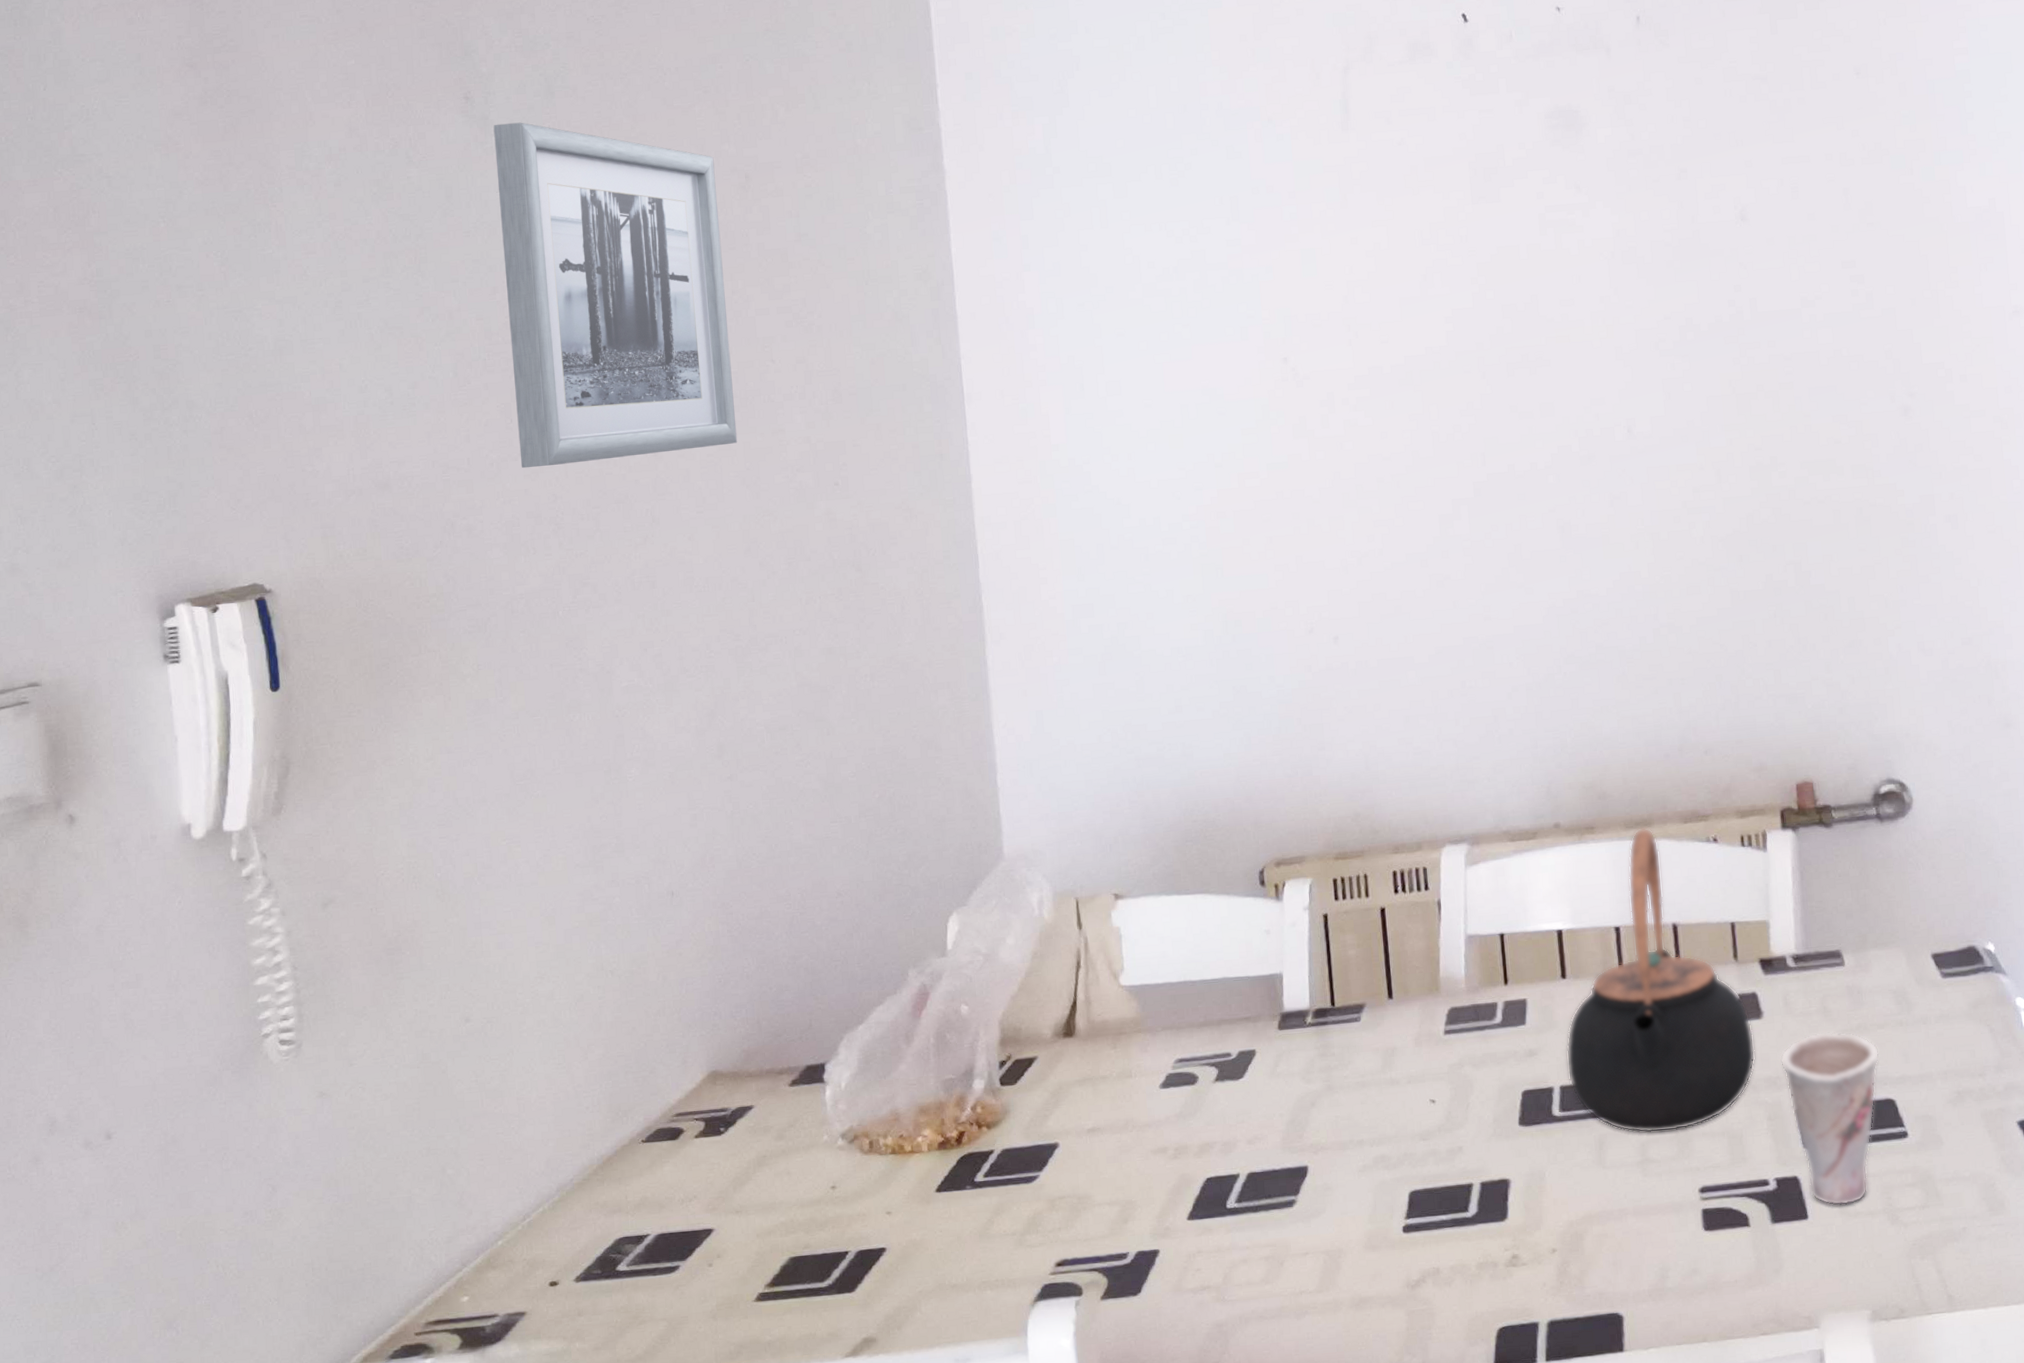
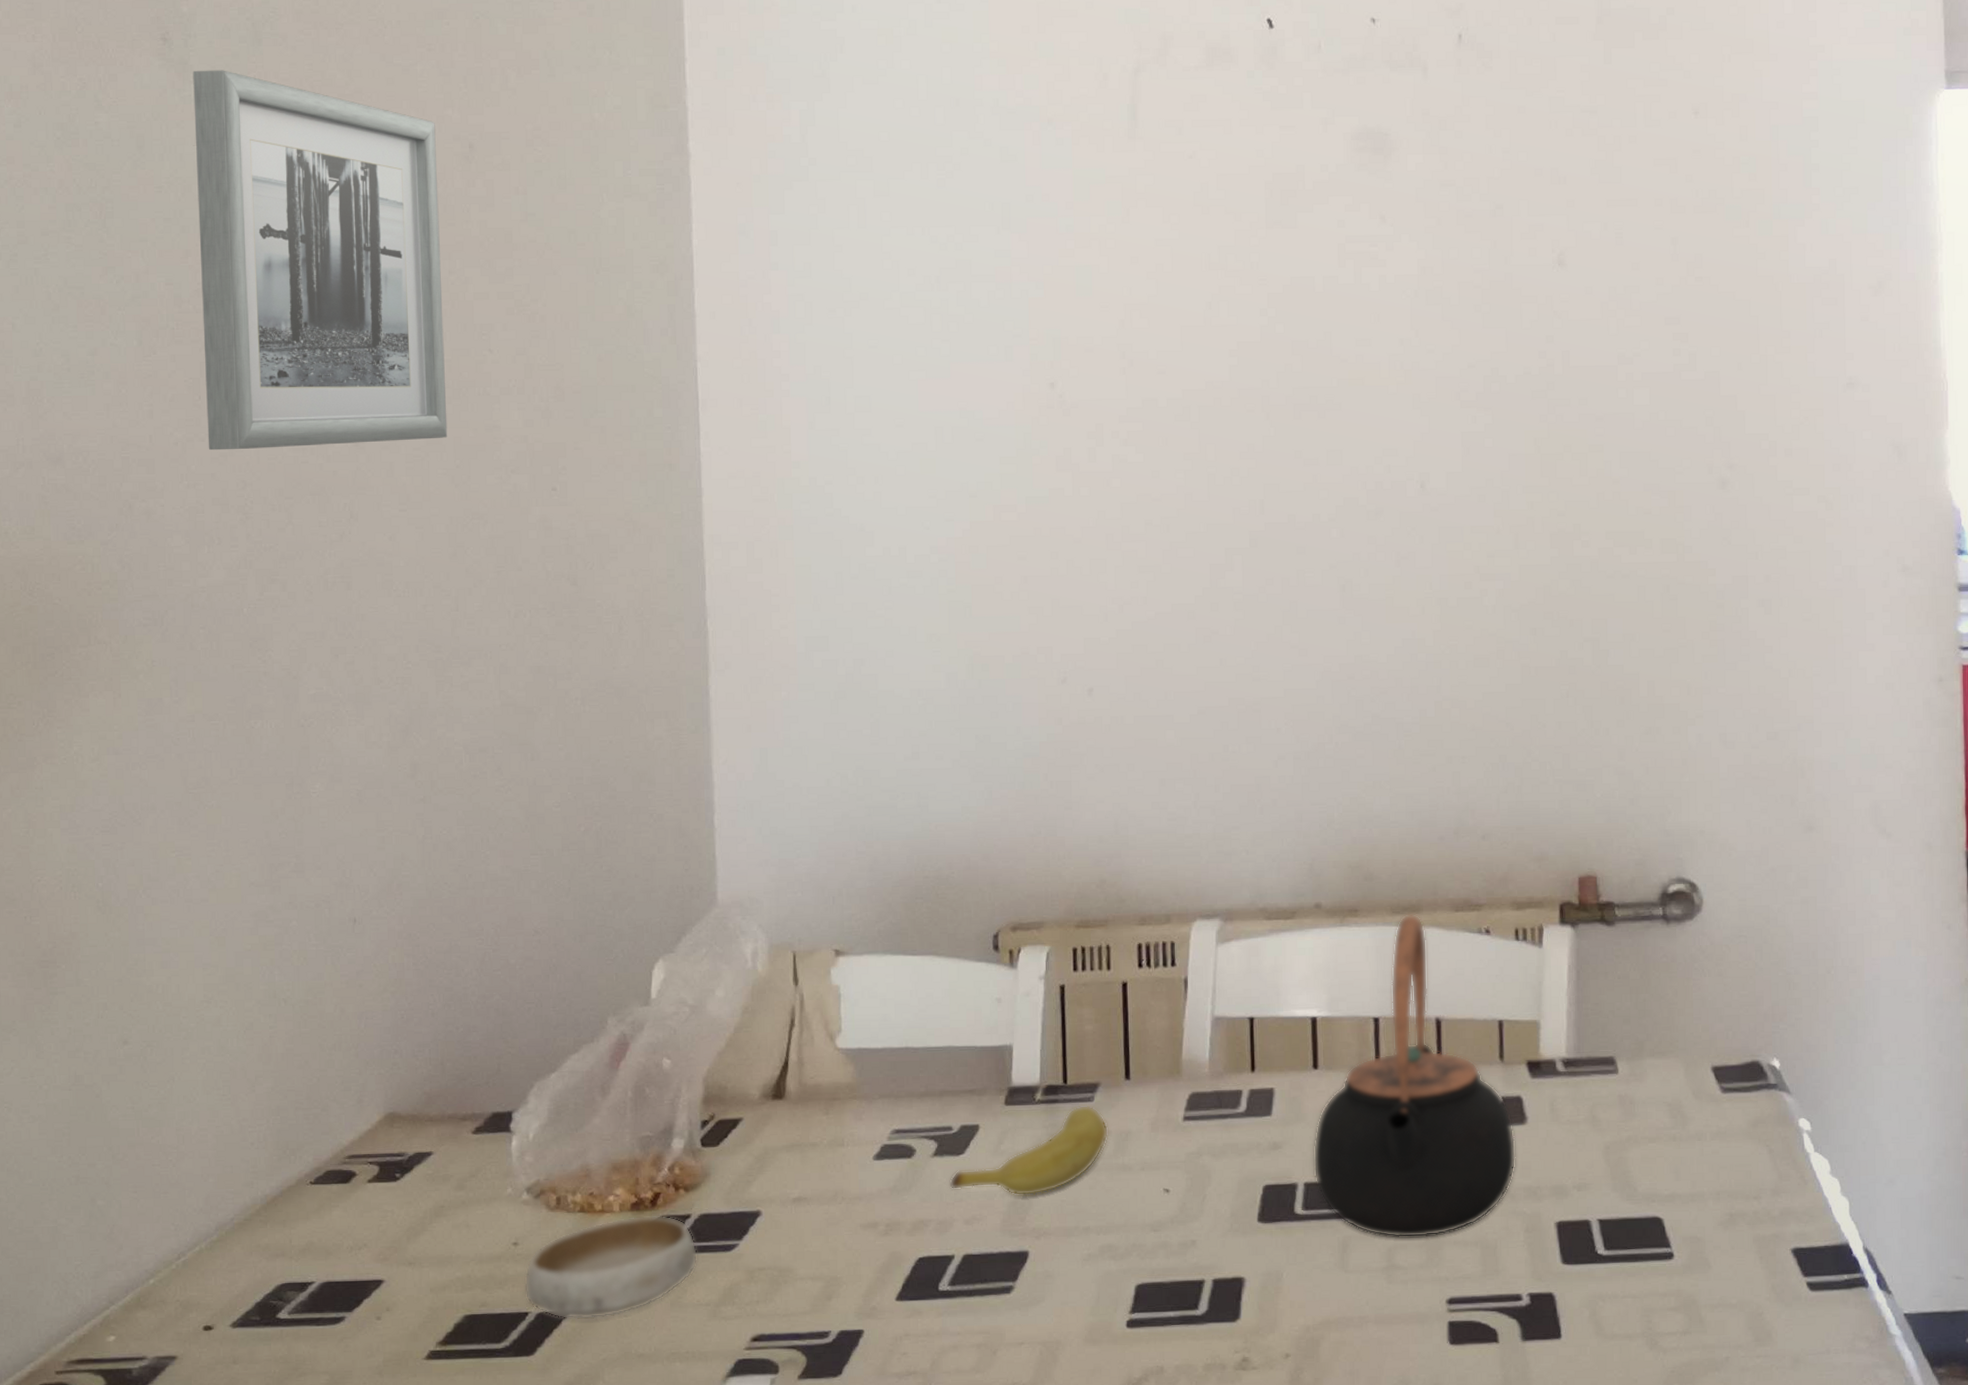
bowl: none [843,1152,1003,1256] -> present [524,1215,698,1320]
banana: none [1231,1025,1376,1115] -> present [949,1105,1109,1196]
cup: present [1779,1031,1880,1206] -> none [1542,1141,1649,1326]

